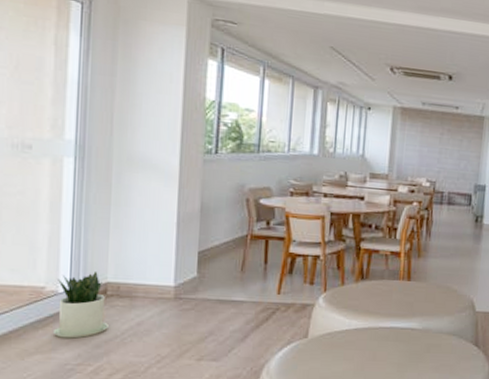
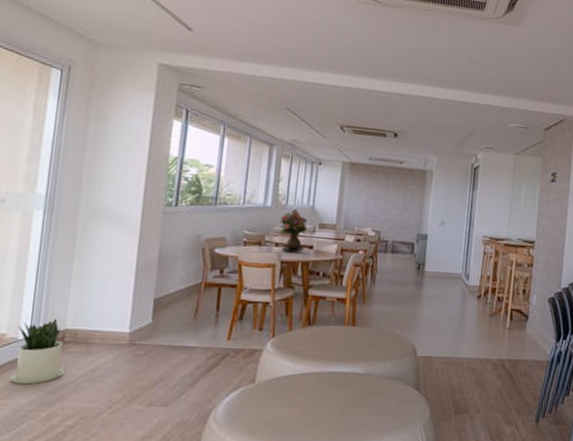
bouquet: none [328,157,358,205] -> present [280,208,308,253]

